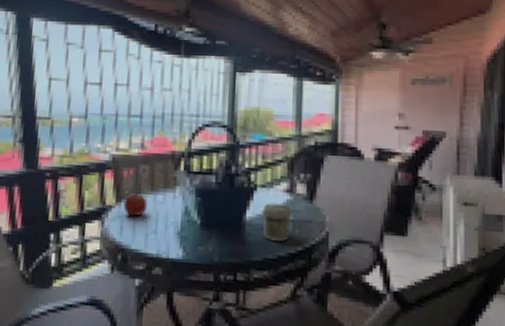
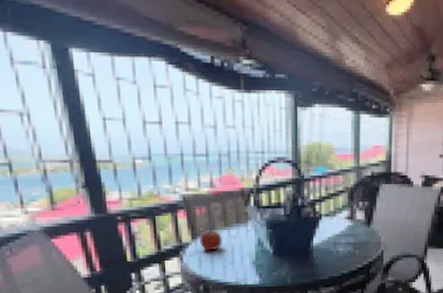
jar: present [263,203,292,241] -> none [328,229,352,261]

